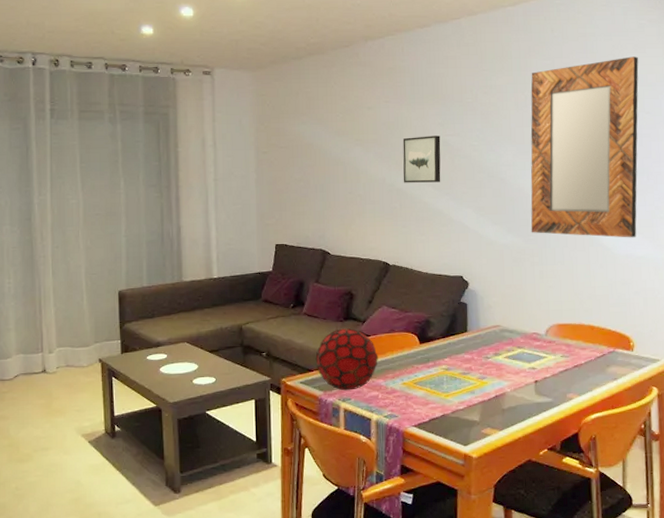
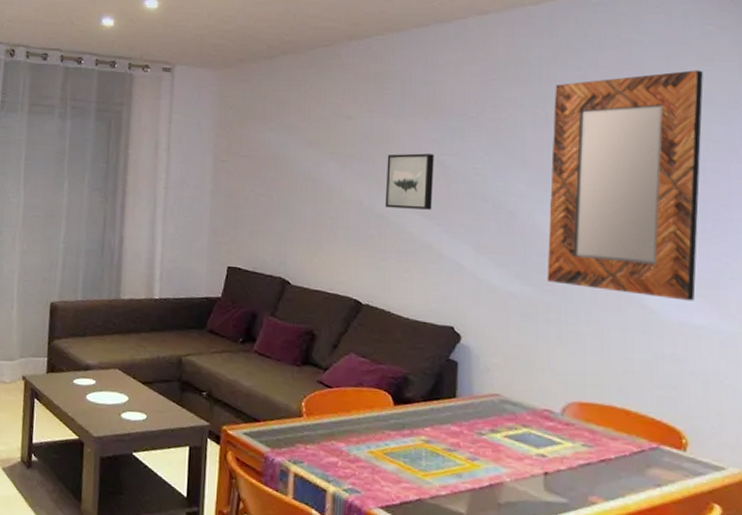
decorative orb: present [315,328,378,391] -> none [264,374,341,452]

